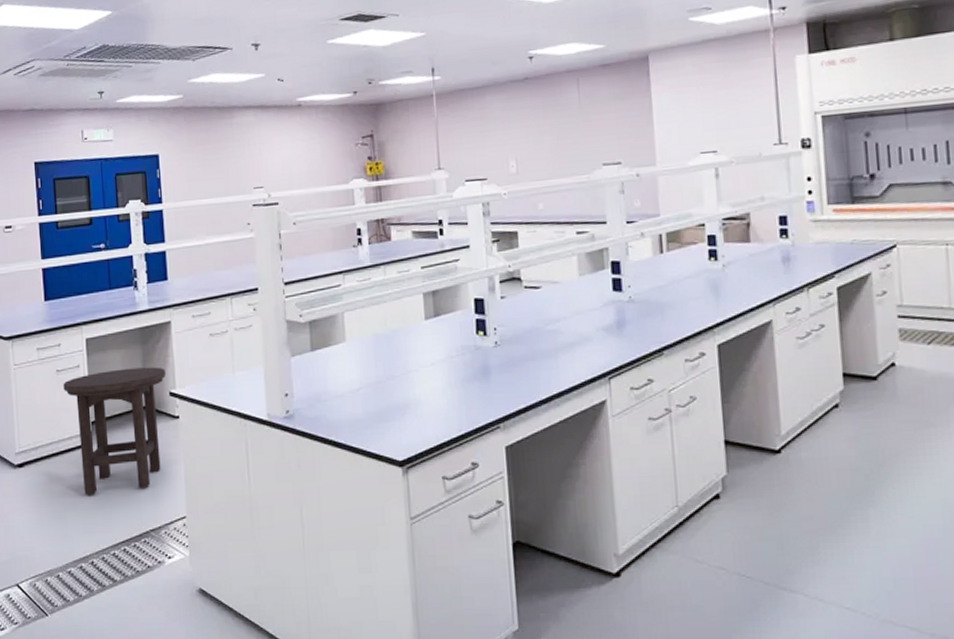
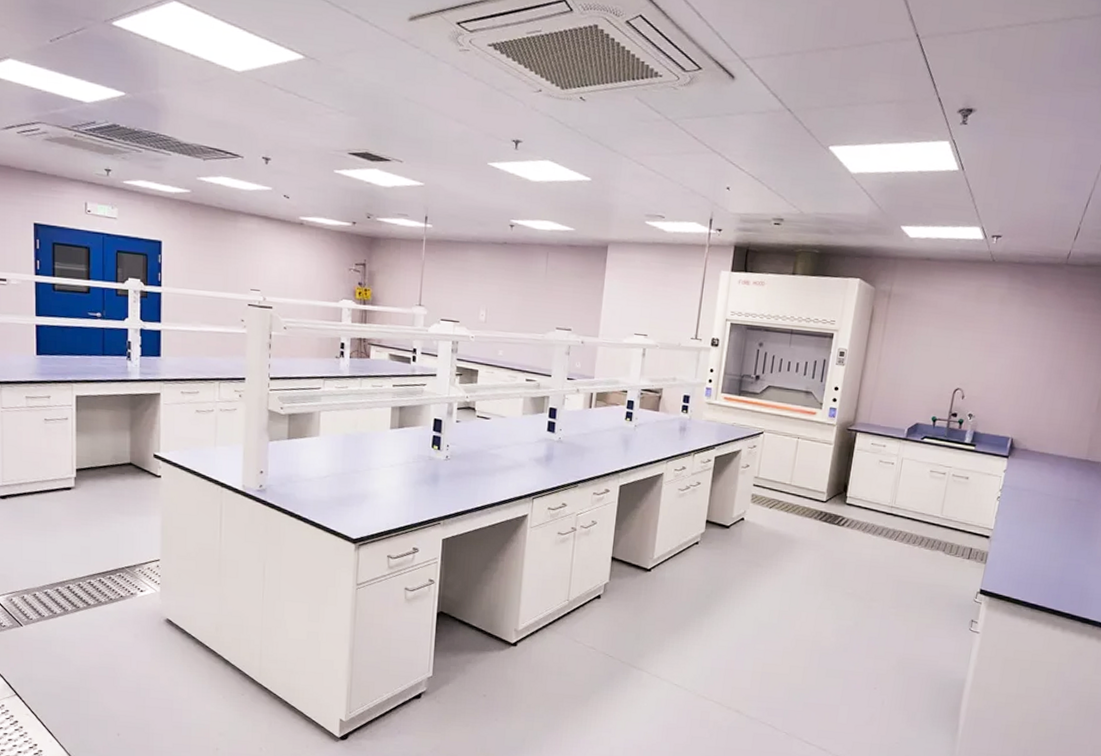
stool: present [63,367,165,495] -> none [50,427,151,531]

